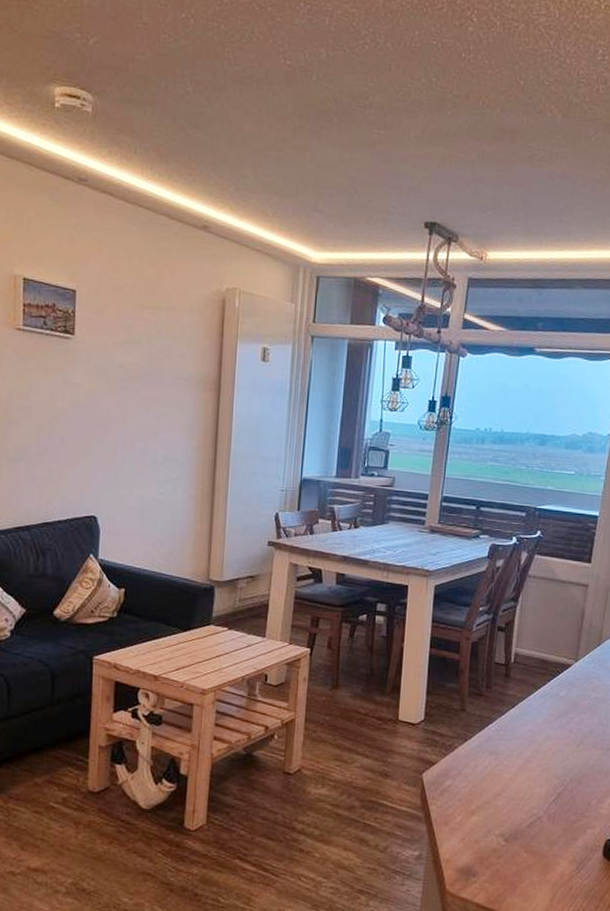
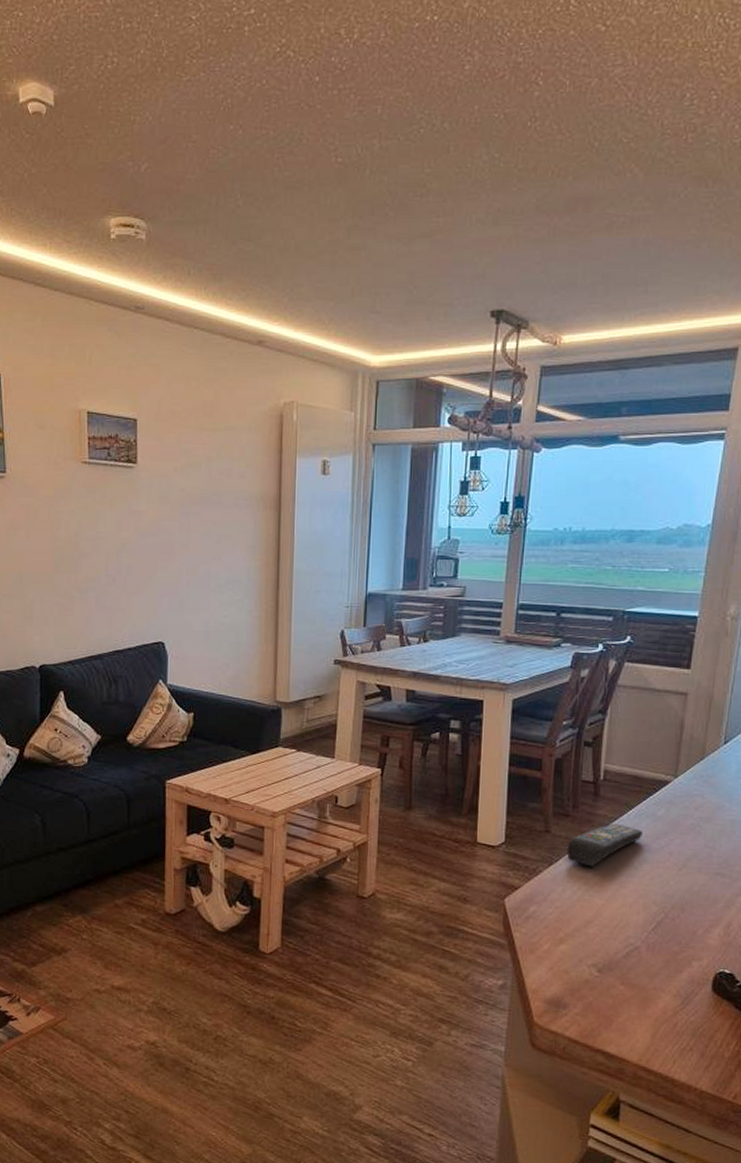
remote control: none [480,703,547,744] -> present [567,823,643,867]

